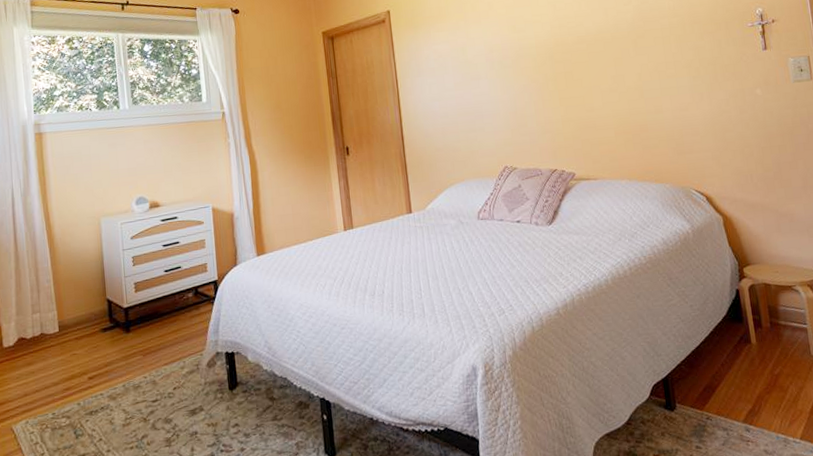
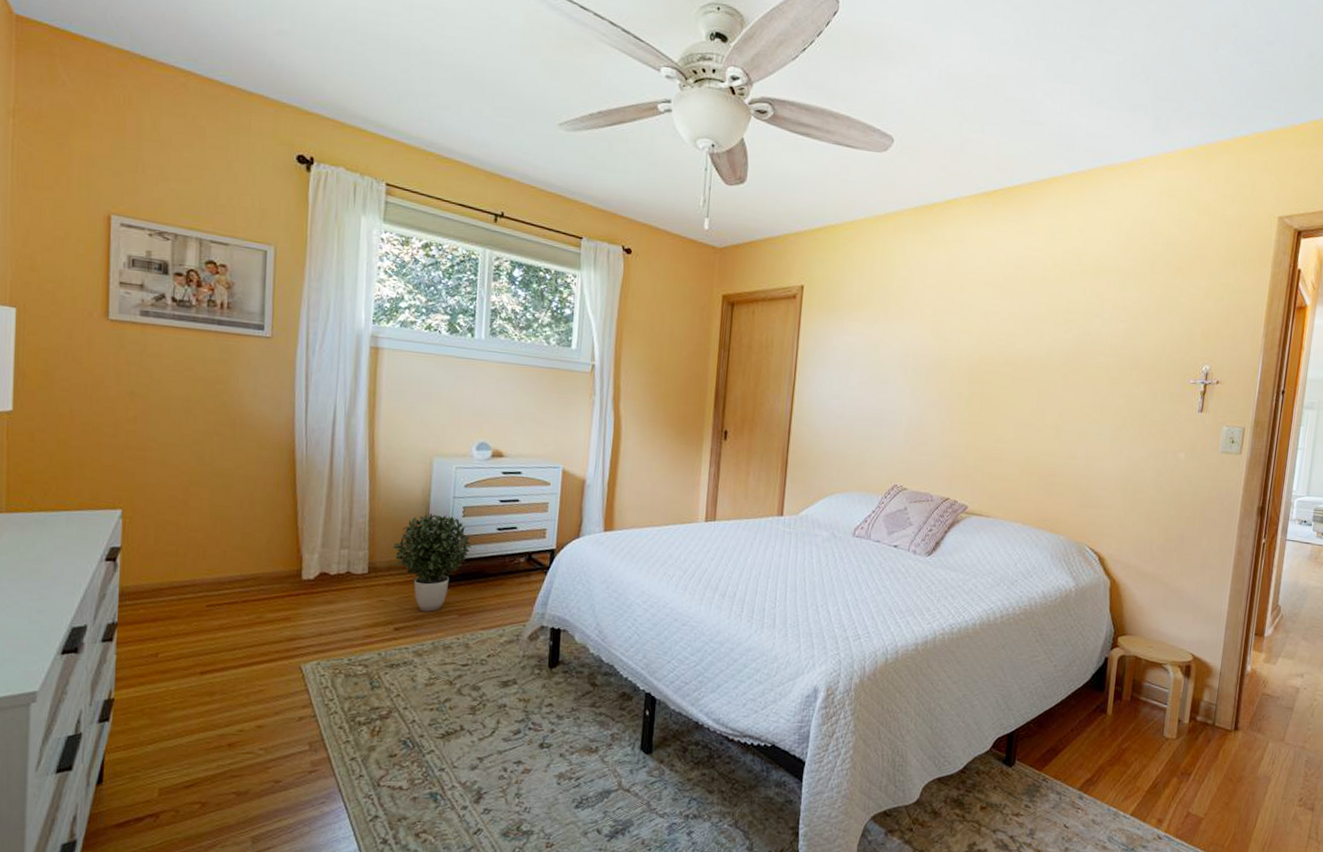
potted plant: none [77,267,145,358] -> present [393,513,471,612]

